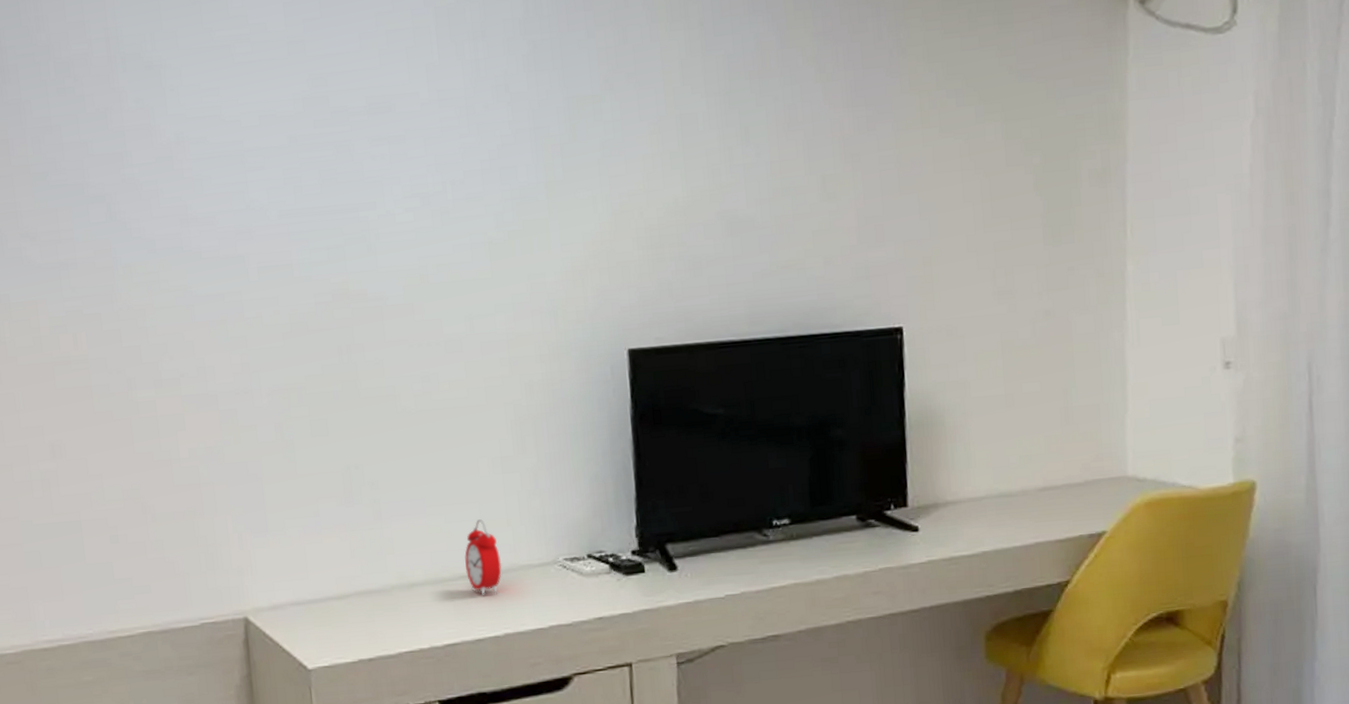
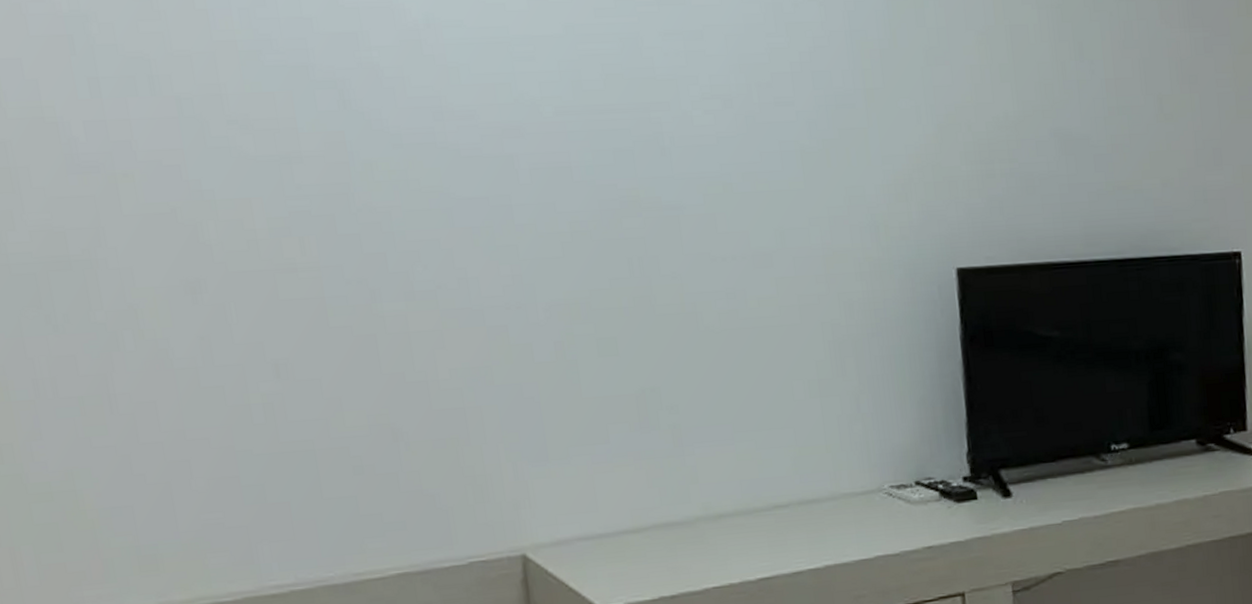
alarm clock: present [465,519,502,595] -> none [779,445,821,526]

